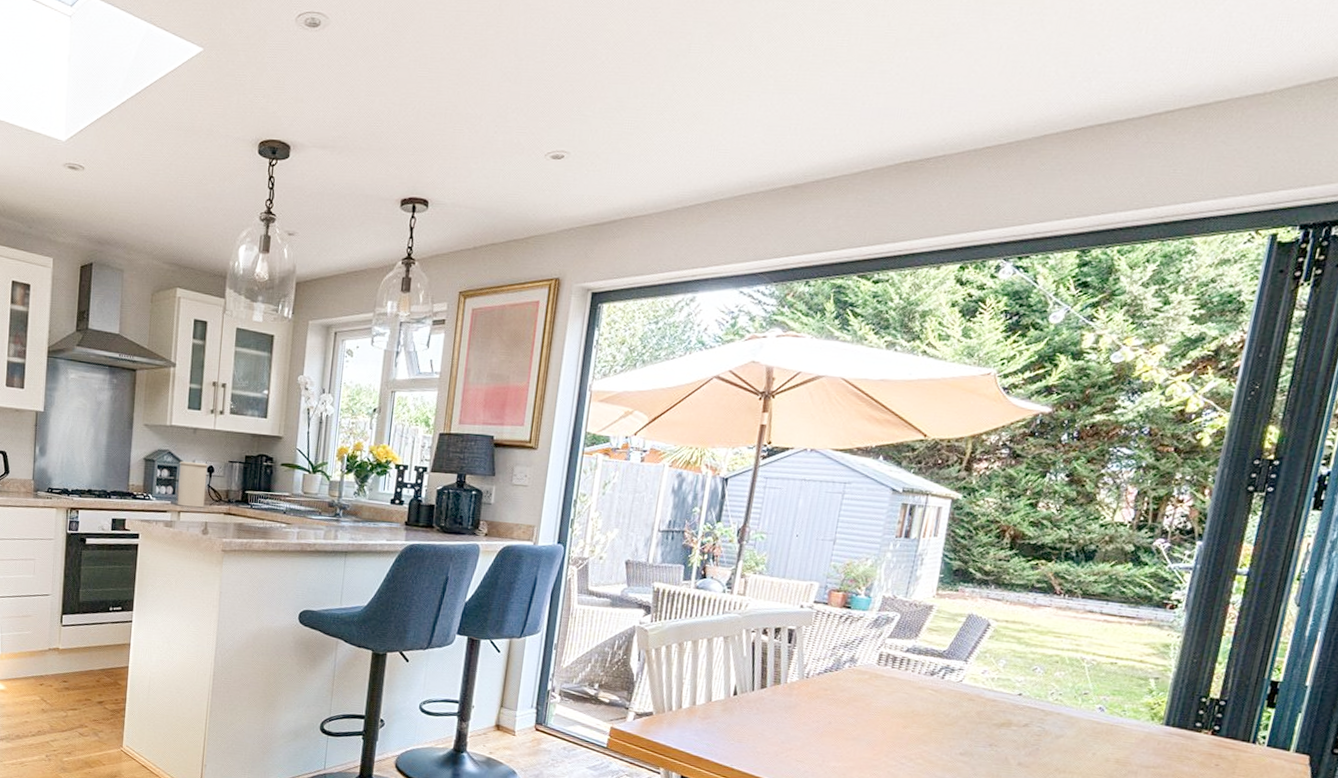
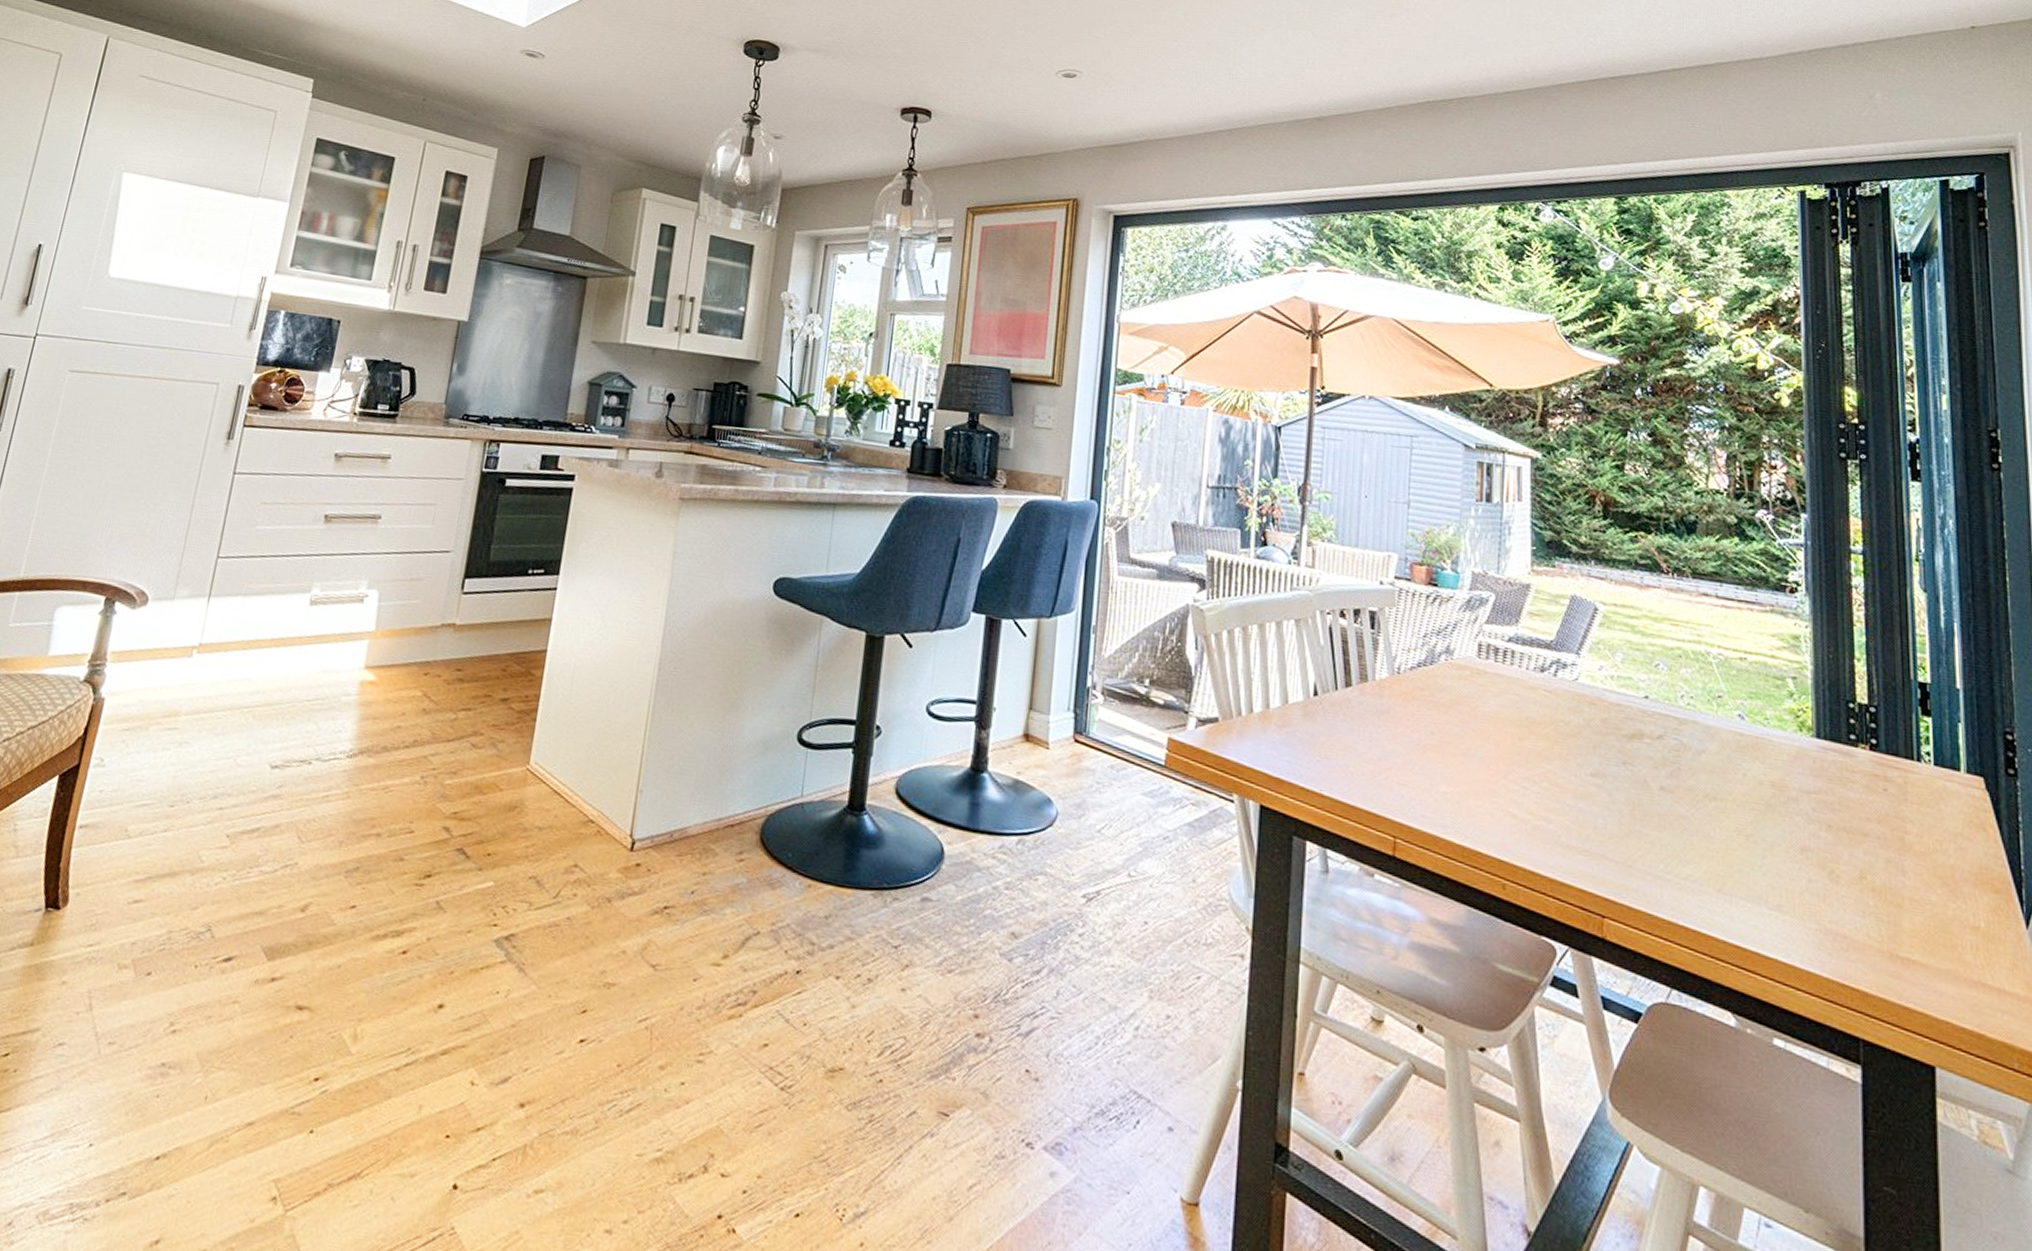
canister: present [177,460,208,508] -> none [626,386,668,445]

